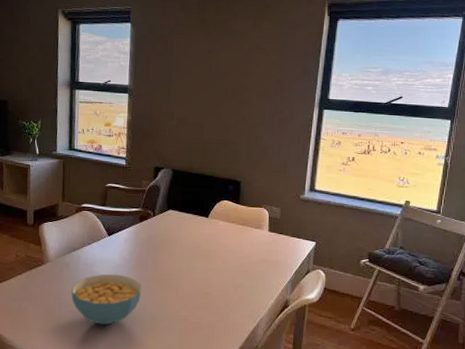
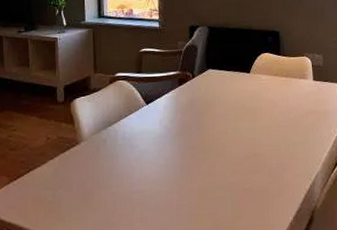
cereal bowl: present [71,273,142,325] -> none [110,145,187,205]

